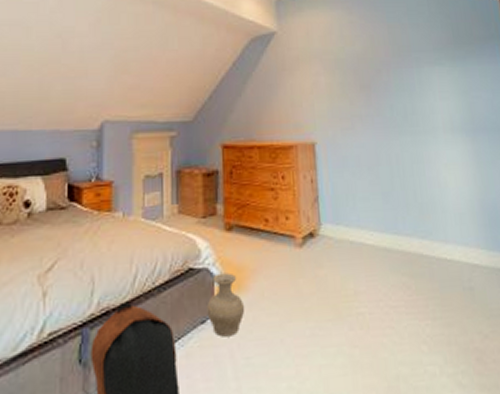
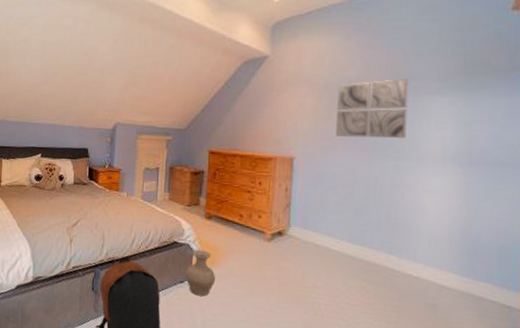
wall art: none [348,50,417,115] -> present [336,78,409,139]

